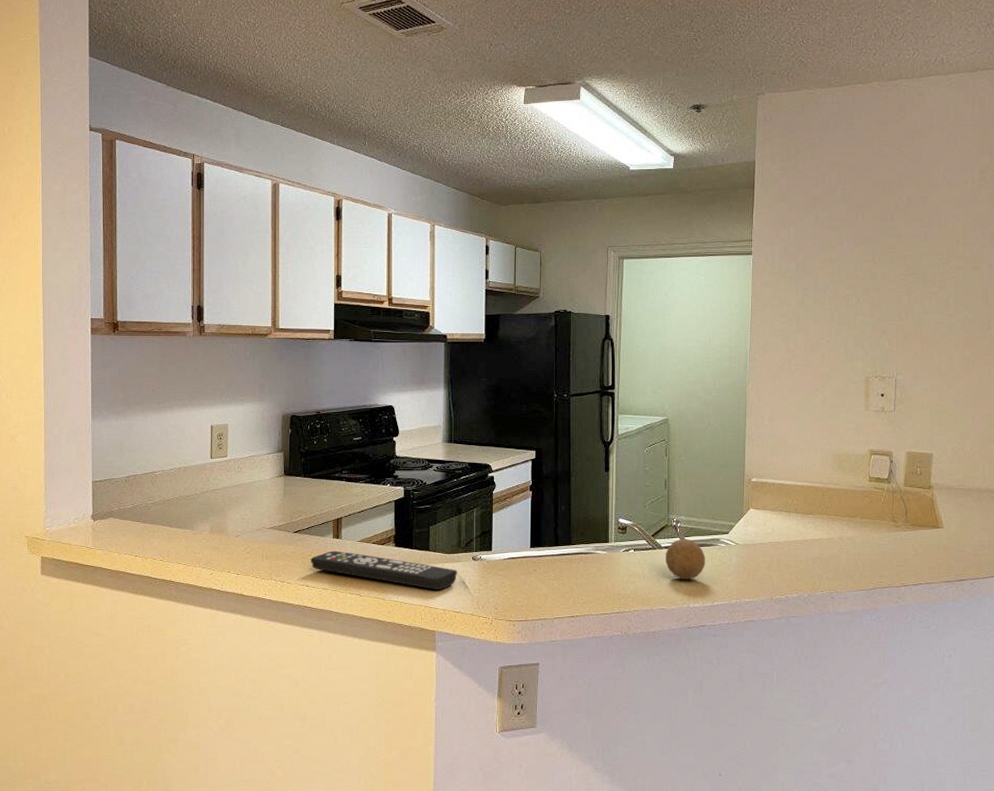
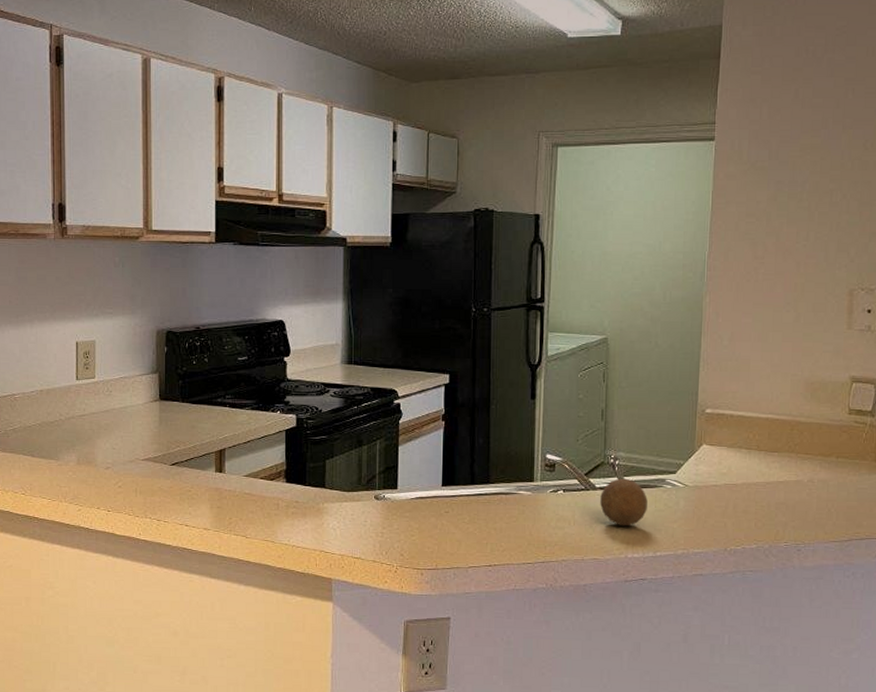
remote control: present [311,550,457,591] -> none [190,486,357,533]

